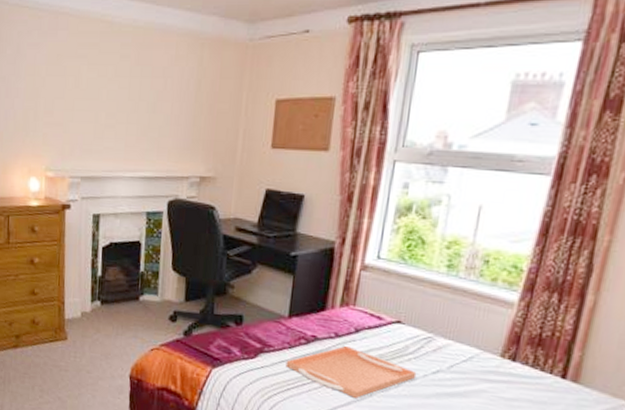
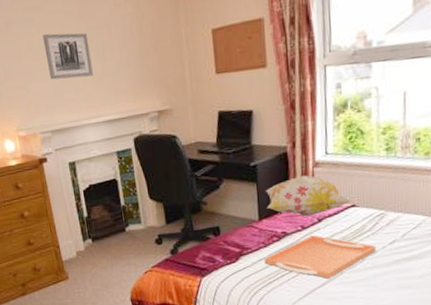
wall art: none [92,74,141,126] -> present [43,32,93,80]
decorative pillow: none [299,276,398,324] -> present [265,175,352,217]

